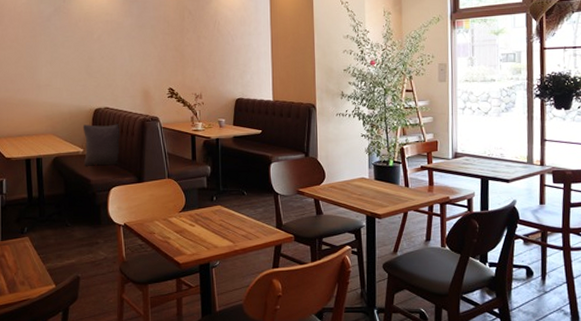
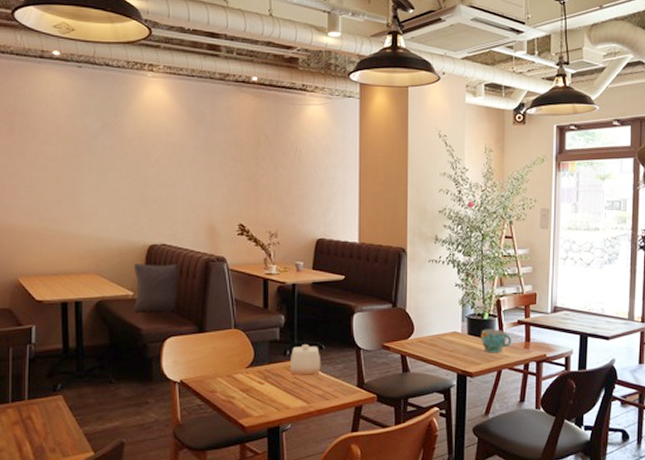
sugar bowl: none [216,191,244,218] -> present [289,345,321,375]
cup: none [387,174,417,197] -> present [481,329,512,353]

